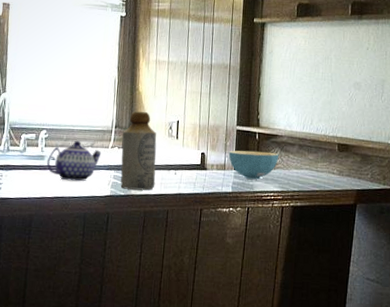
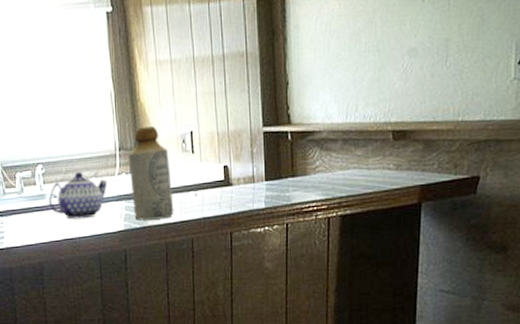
cereal bowl: present [228,150,279,179] -> none [256,153,319,190]

